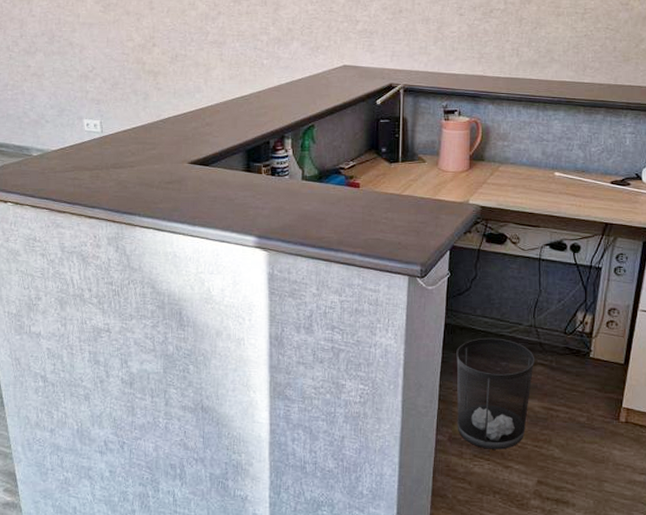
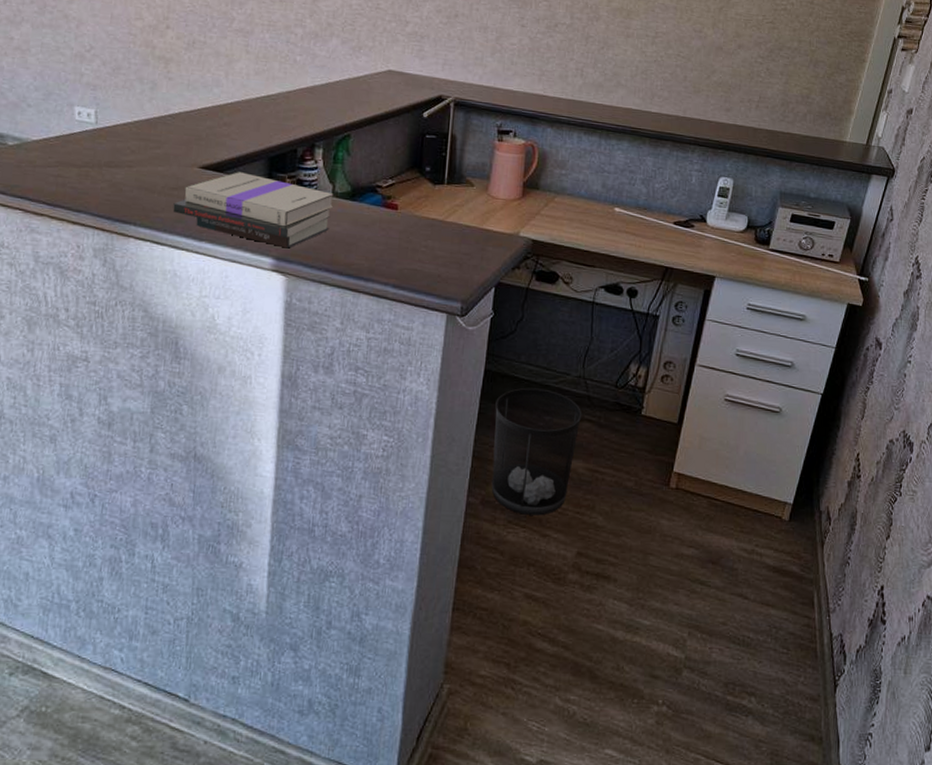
books: none [169,164,303,228] -> present [173,172,334,249]

